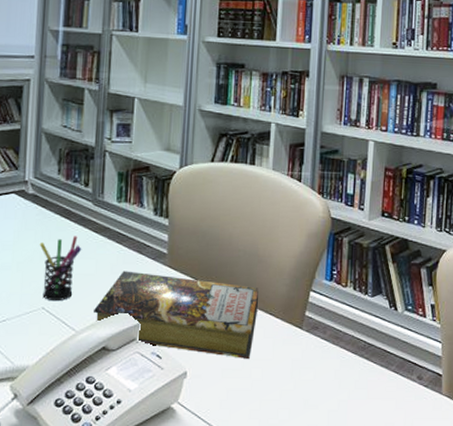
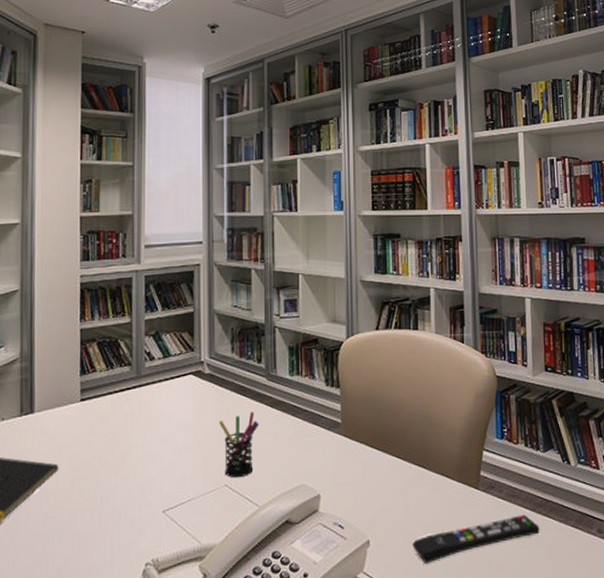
book: present [94,271,259,359] -> none [275,442,433,523]
remote control: none [230,357,360,398] -> present [412,515,540,564]

